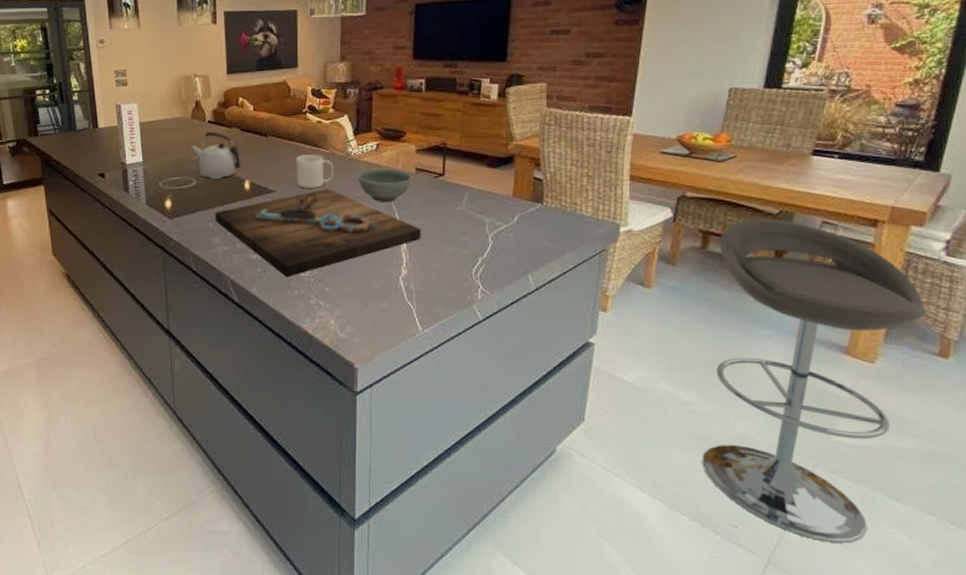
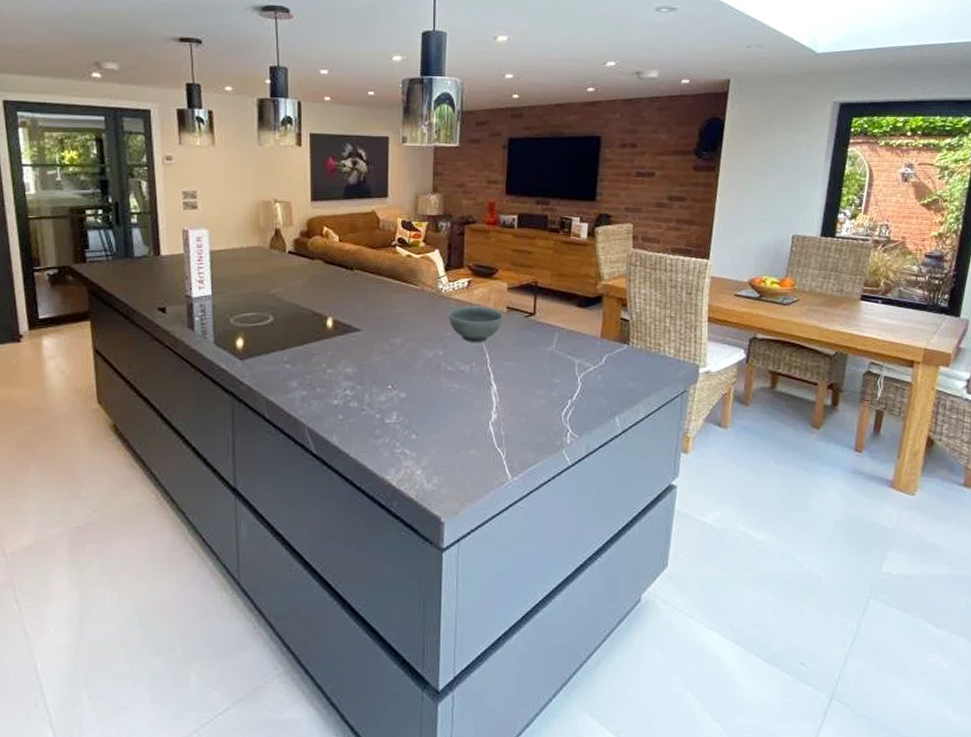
kettle: present [190,131,241,179] -> none [267,263,324,316]
cutting board: present [214,189,422,277] -> none [292,328,512,425]
mug: present [295,154,335,188] -> none [383,291,424,327]
bar stool: present [702,219,927,543] -> none [773,360,954,672]

